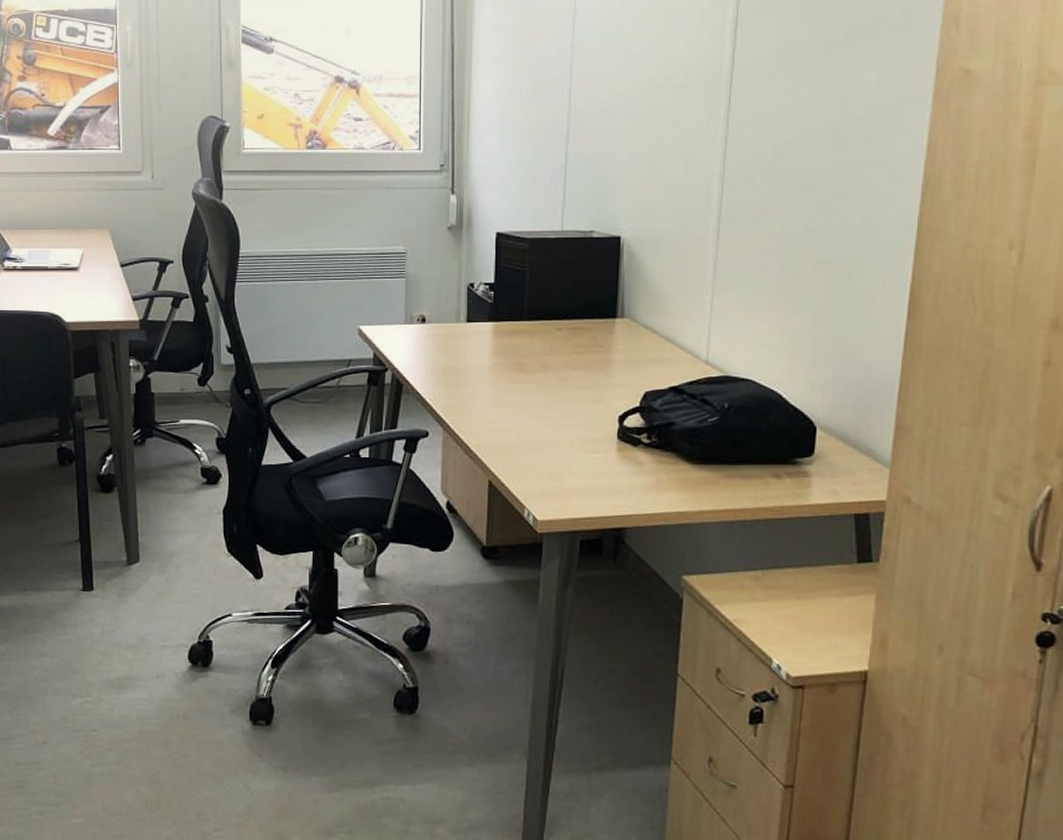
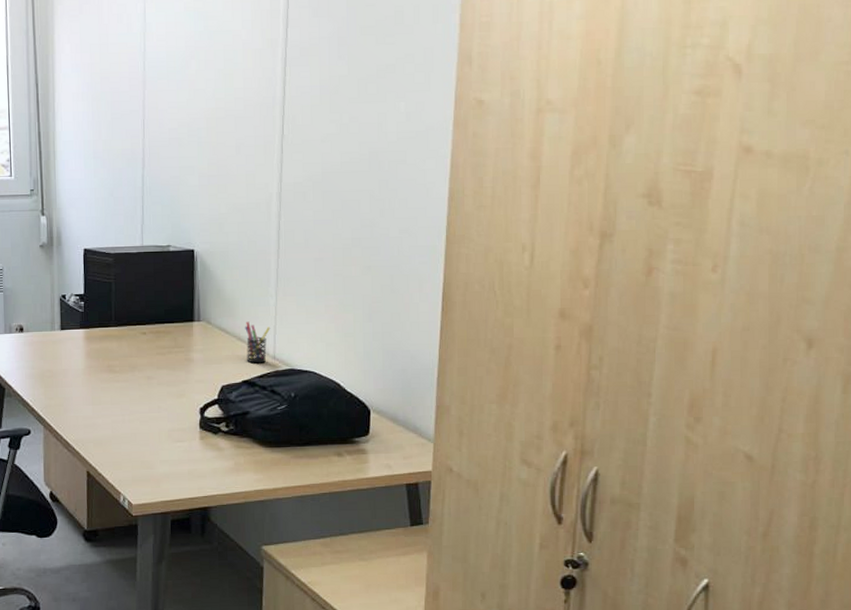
pen holder: none [675,320,705,368] -> present [245,321,271,364]

